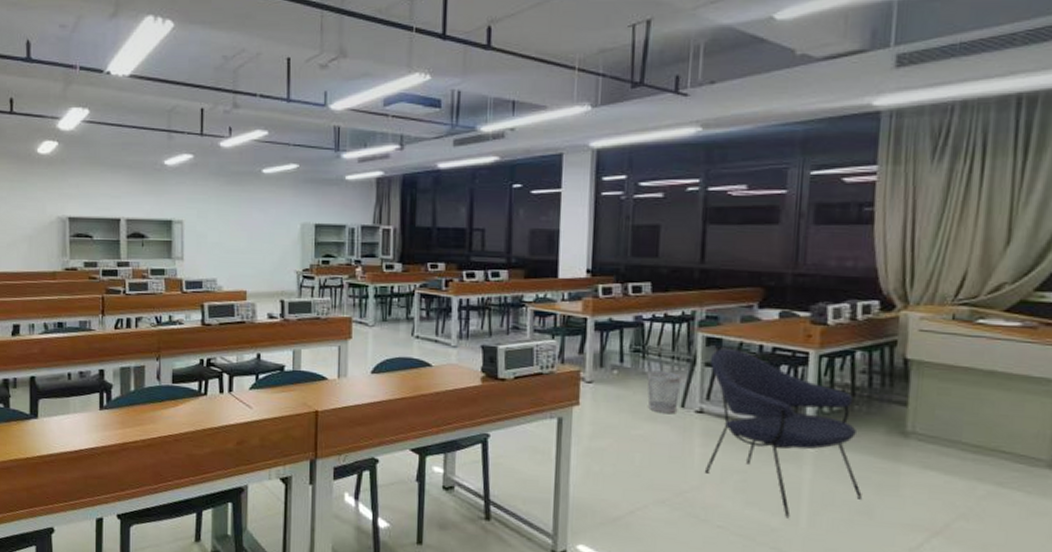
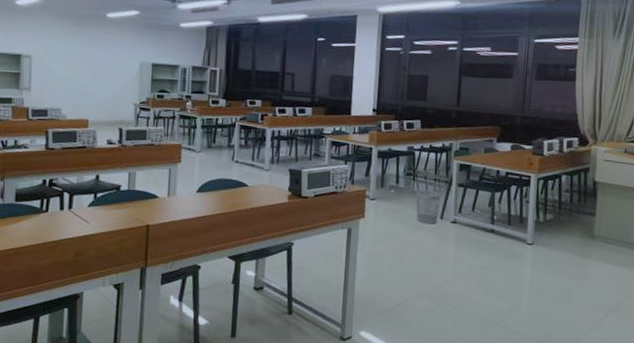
chair: present [705,348,862,518] -> none [457,172,564,303]

